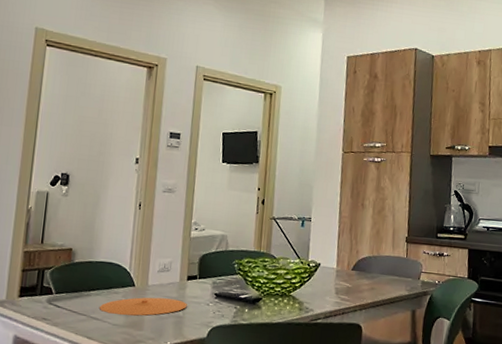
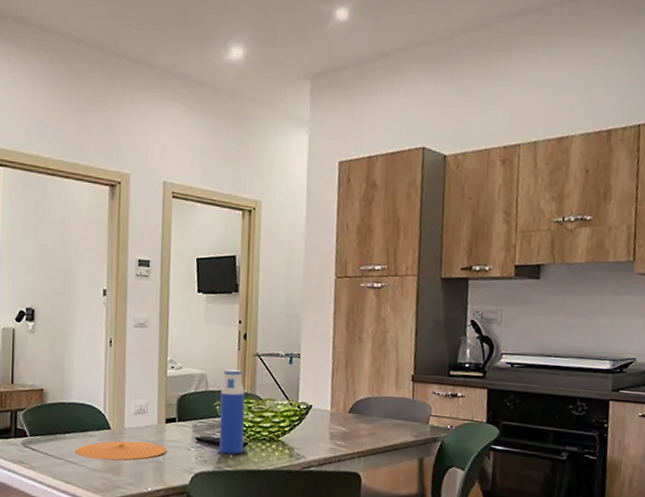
water bottle: none [236,231,261,309] -> present [219,369,245,455]

